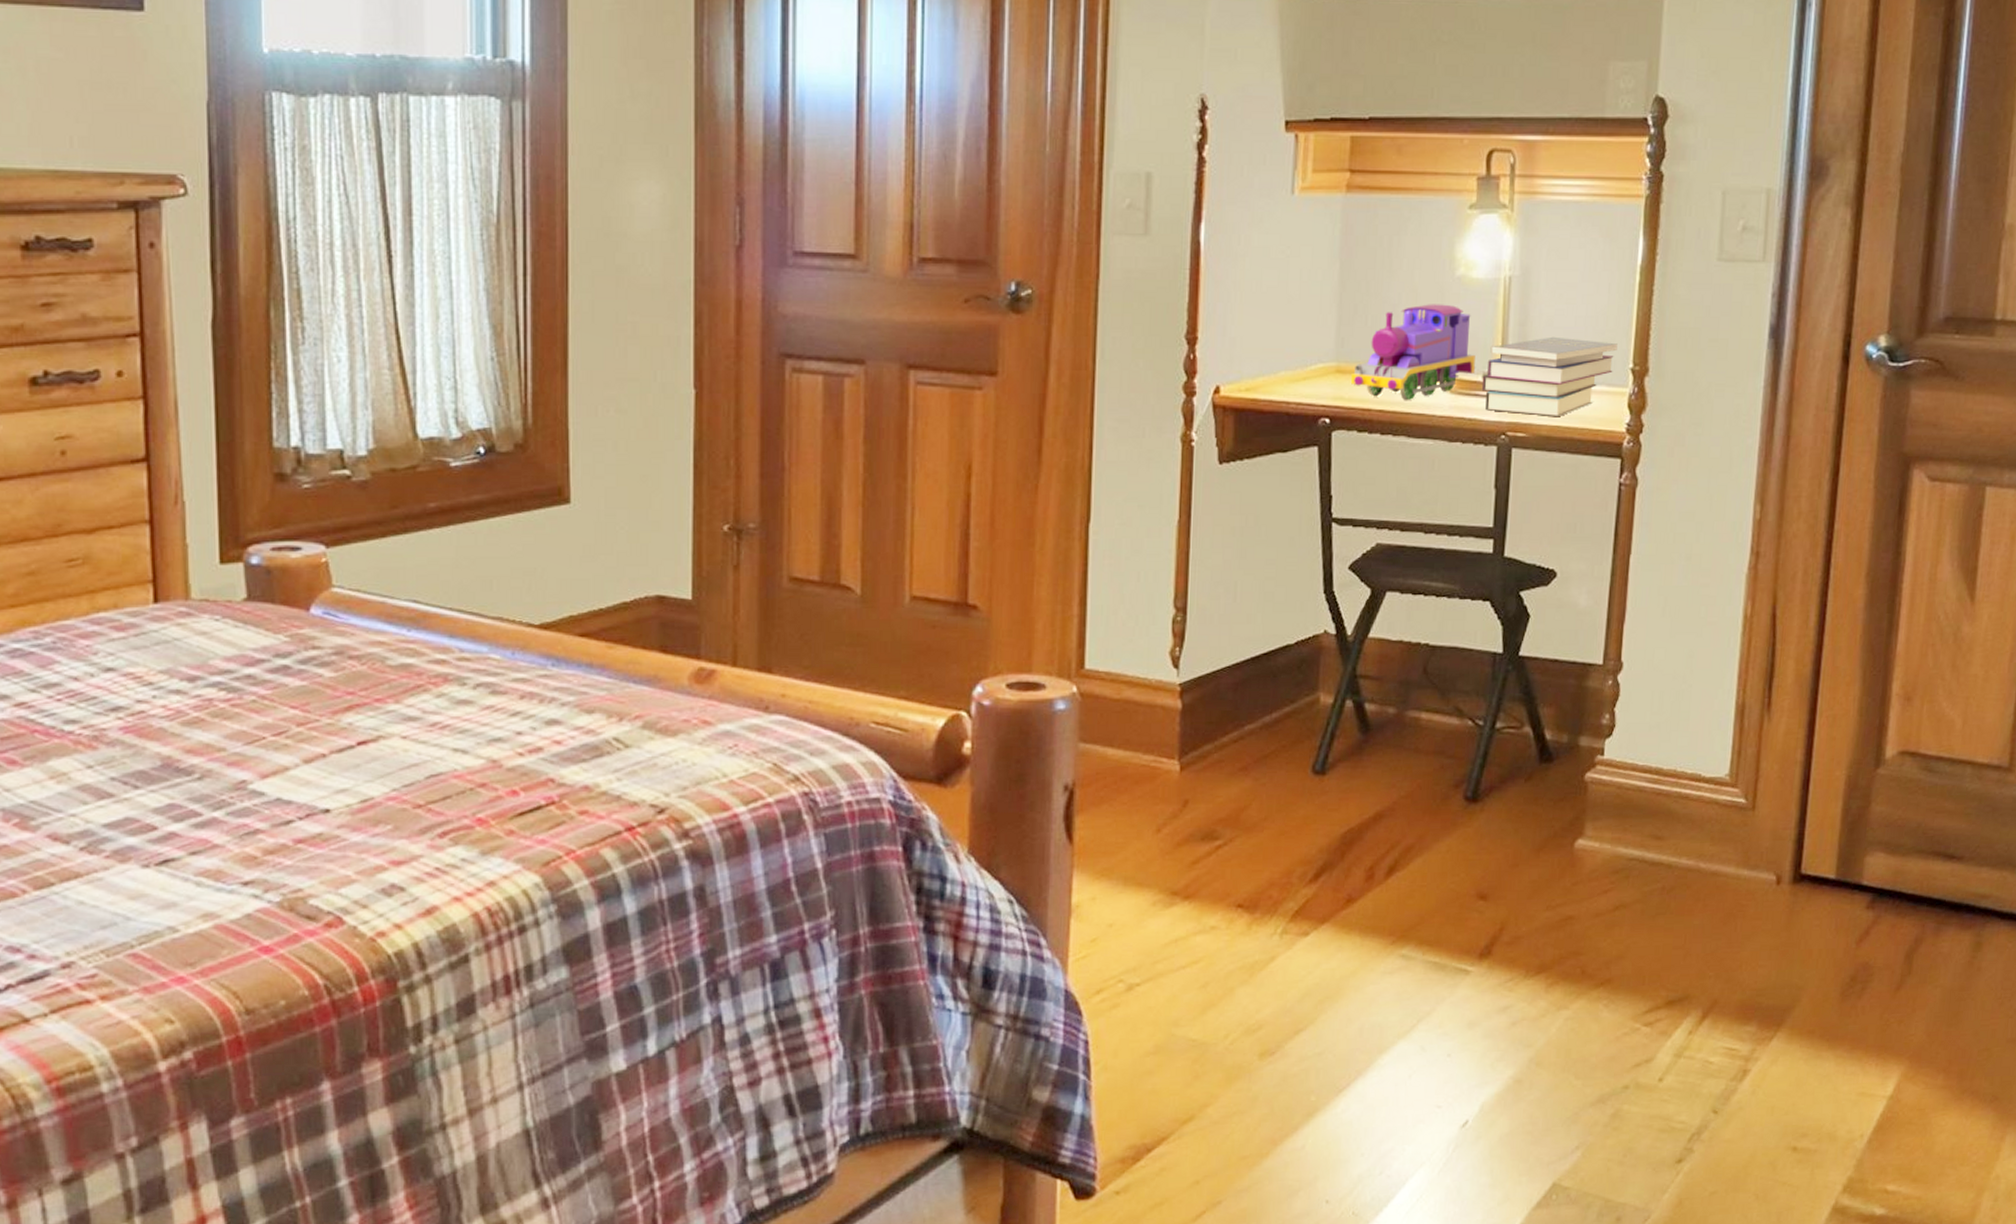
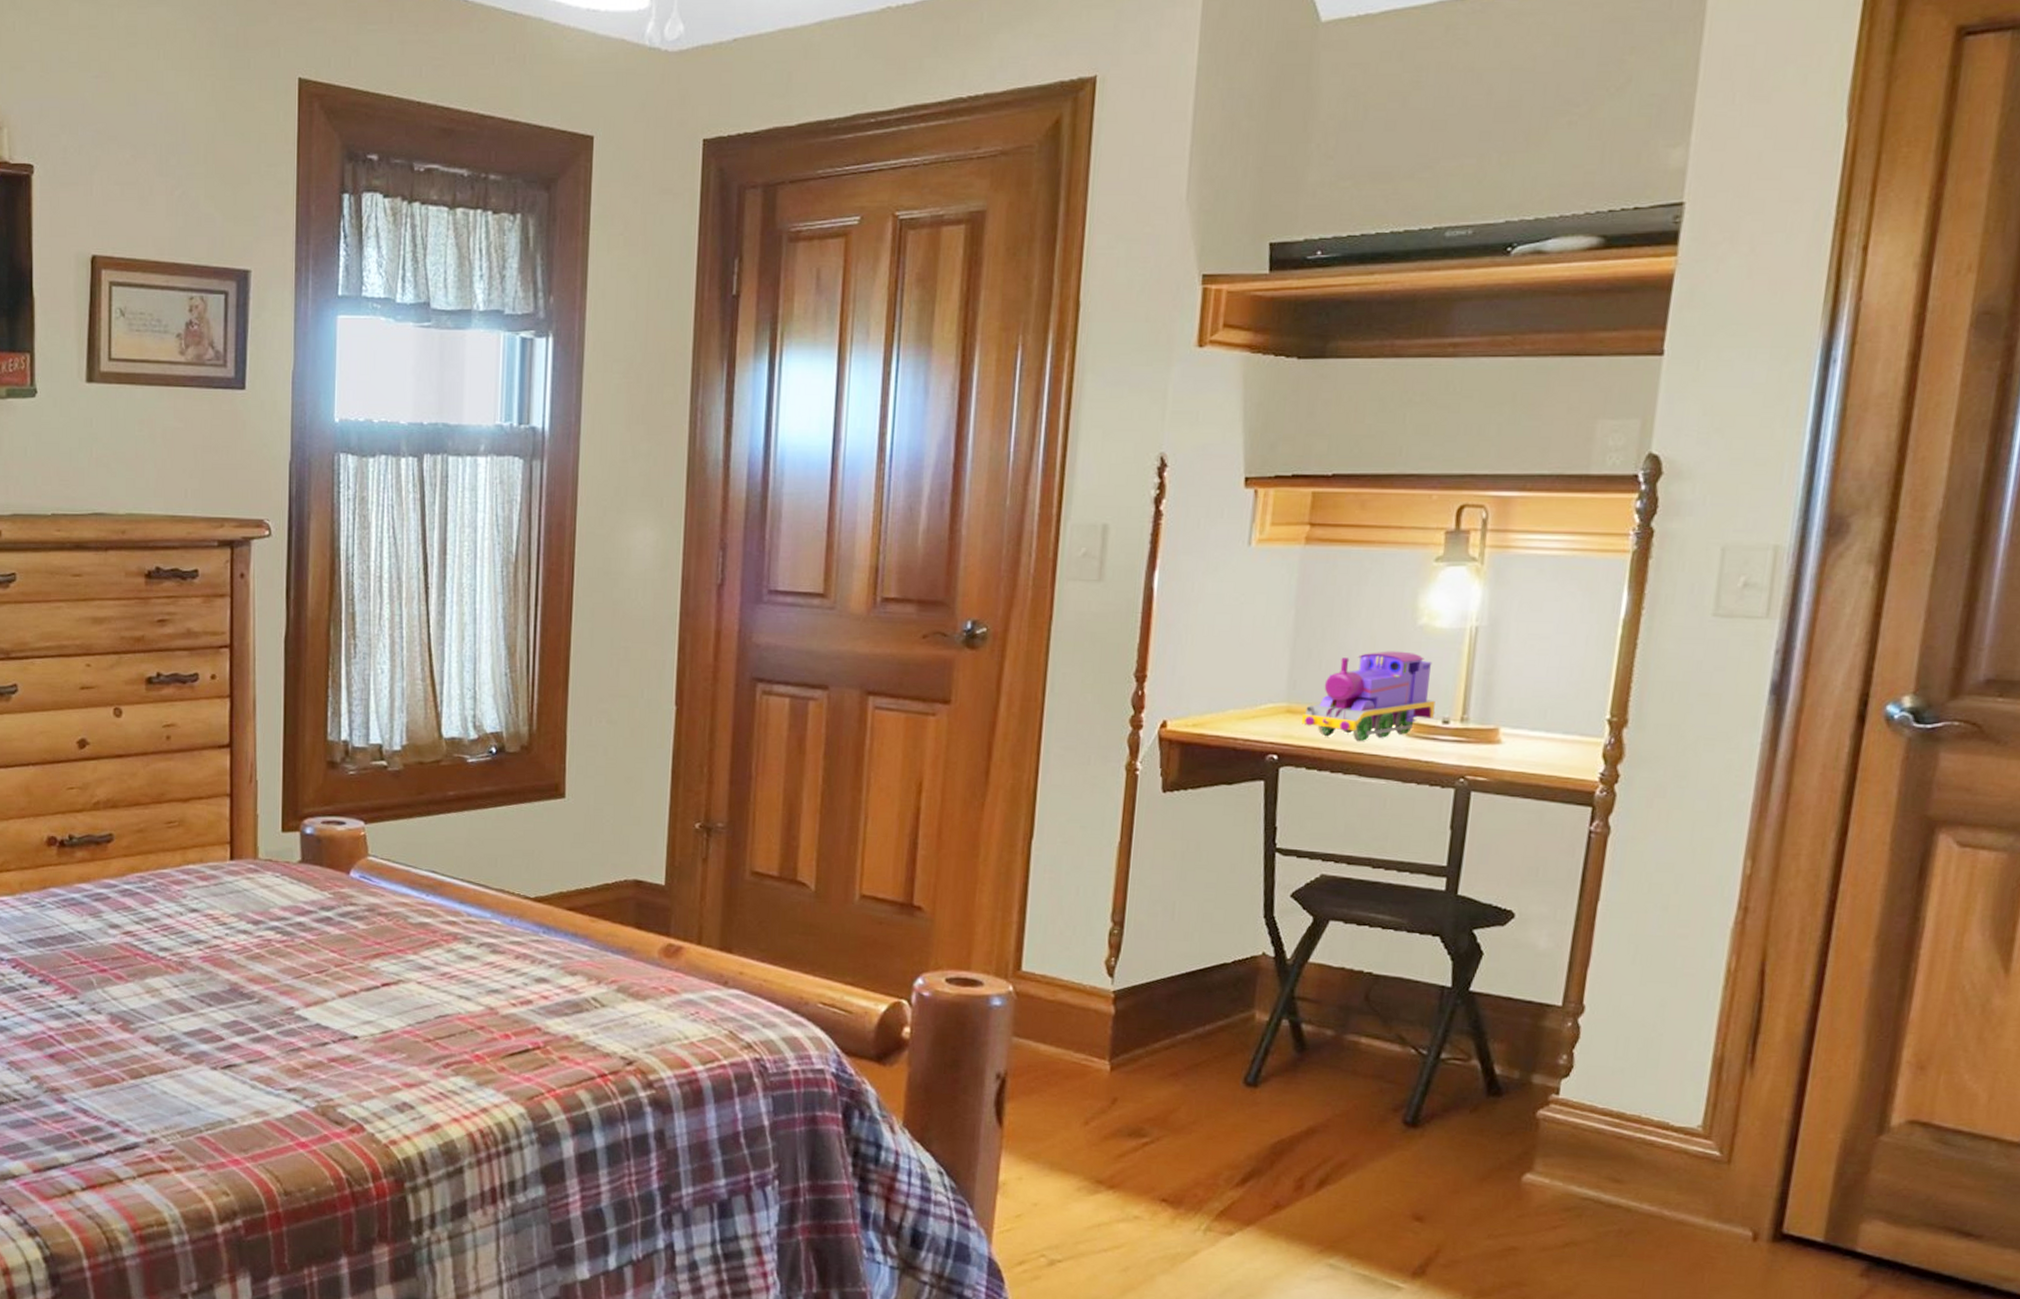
books: present [1481,336,1618,417] -> none [1440,685,1594,764]

